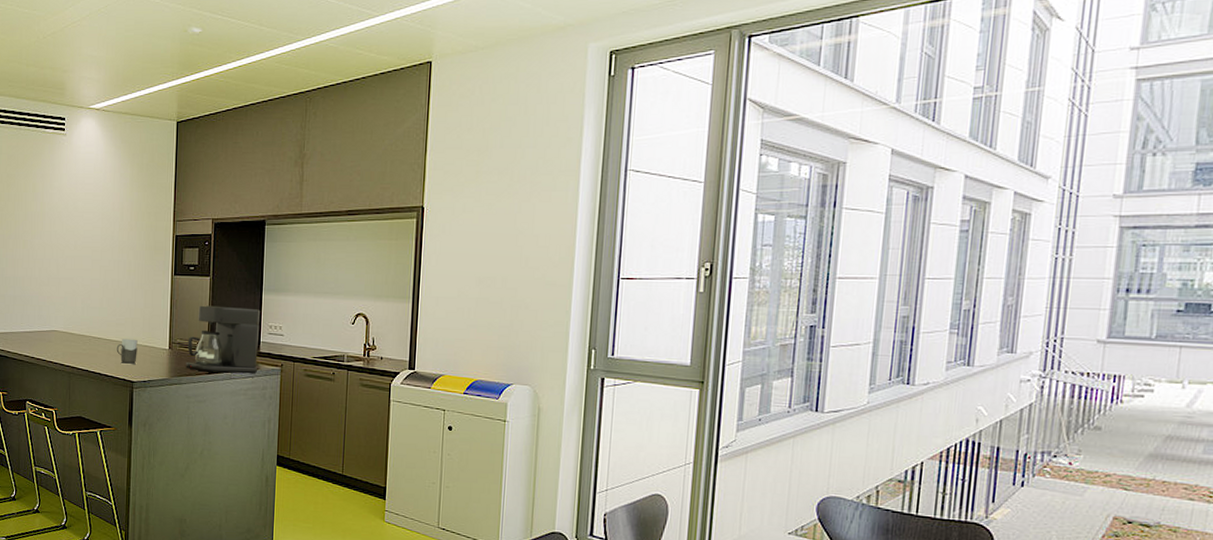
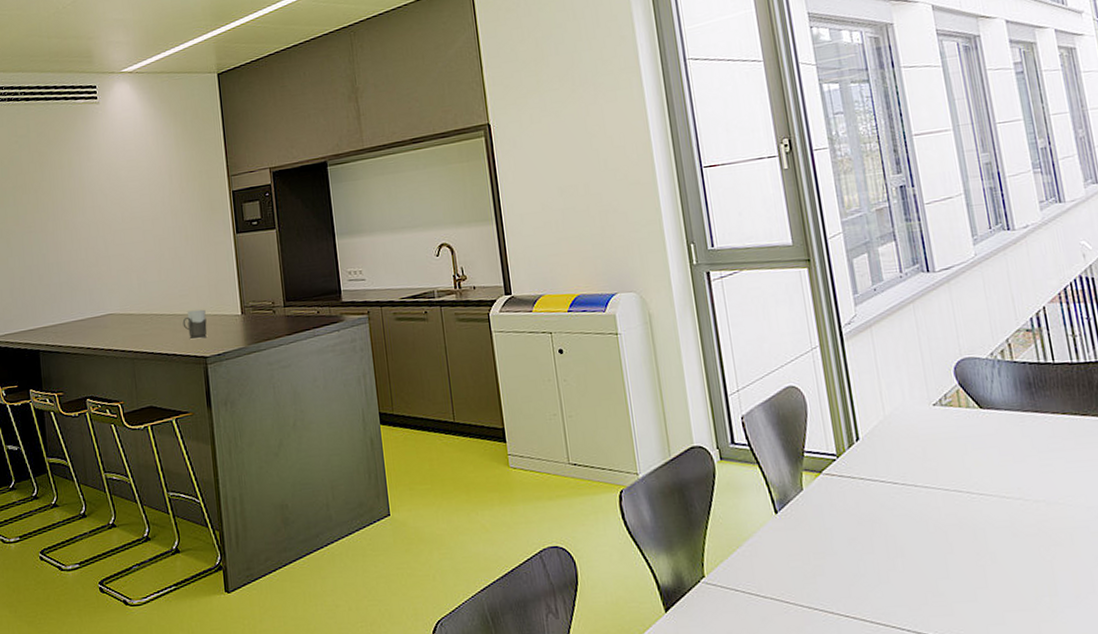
coffee maker: present [186,305,261,374] -> none [261,256,342,334]

